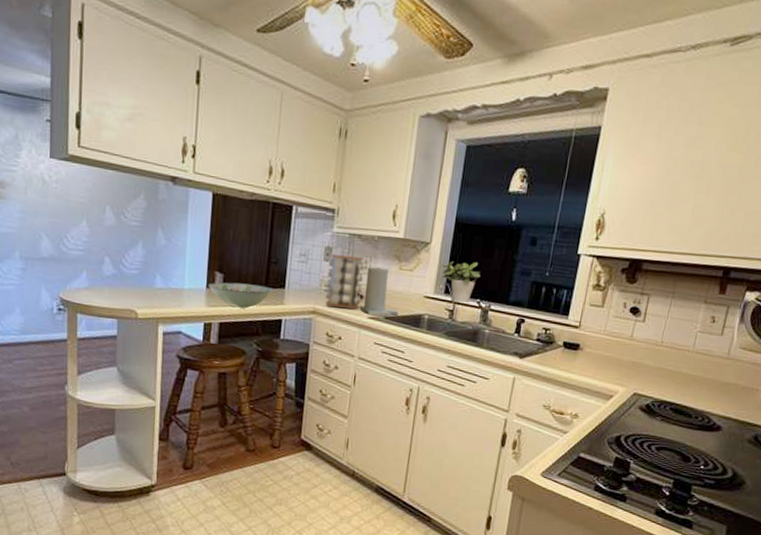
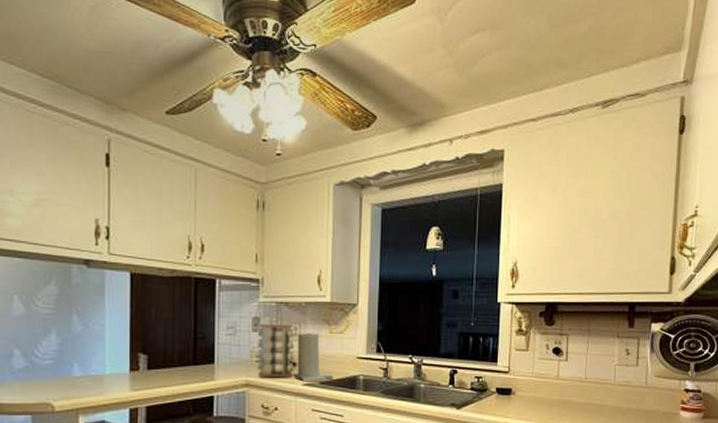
decorative bowl: present [209,282,274,309] -> none [132,363,203,389]
potted plant: present [442,261,481,303] -> none [371,319,409,359]

